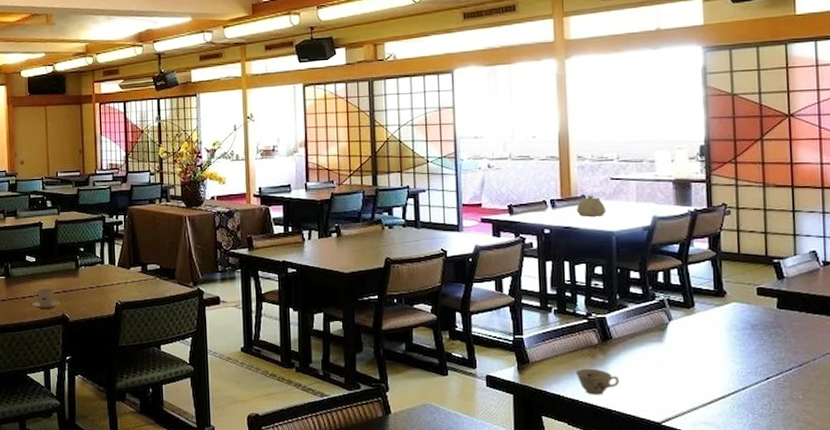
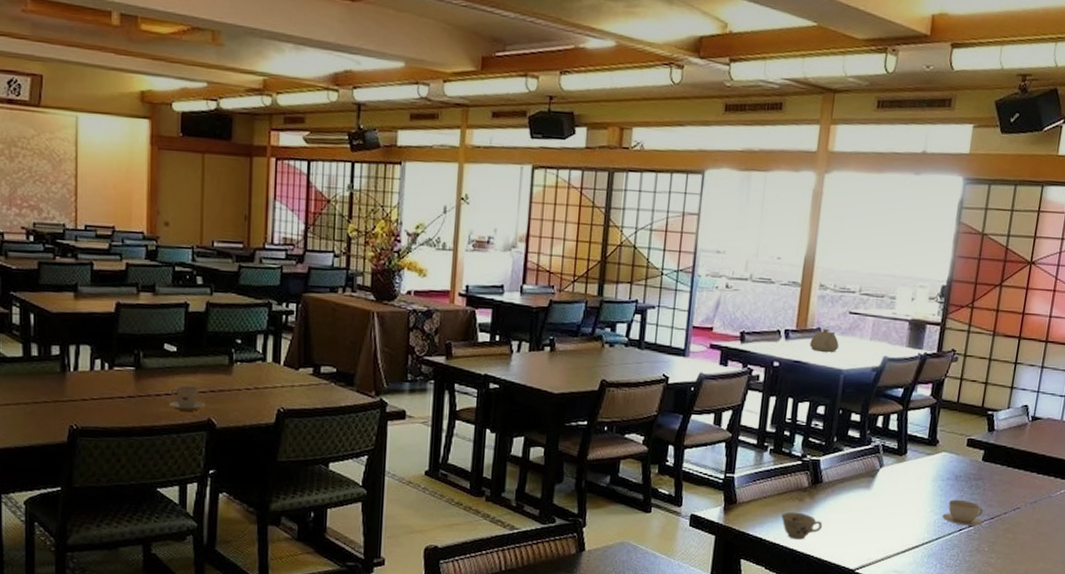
teacup: none [745,348,793,374] -> present [942,499,984,526]

